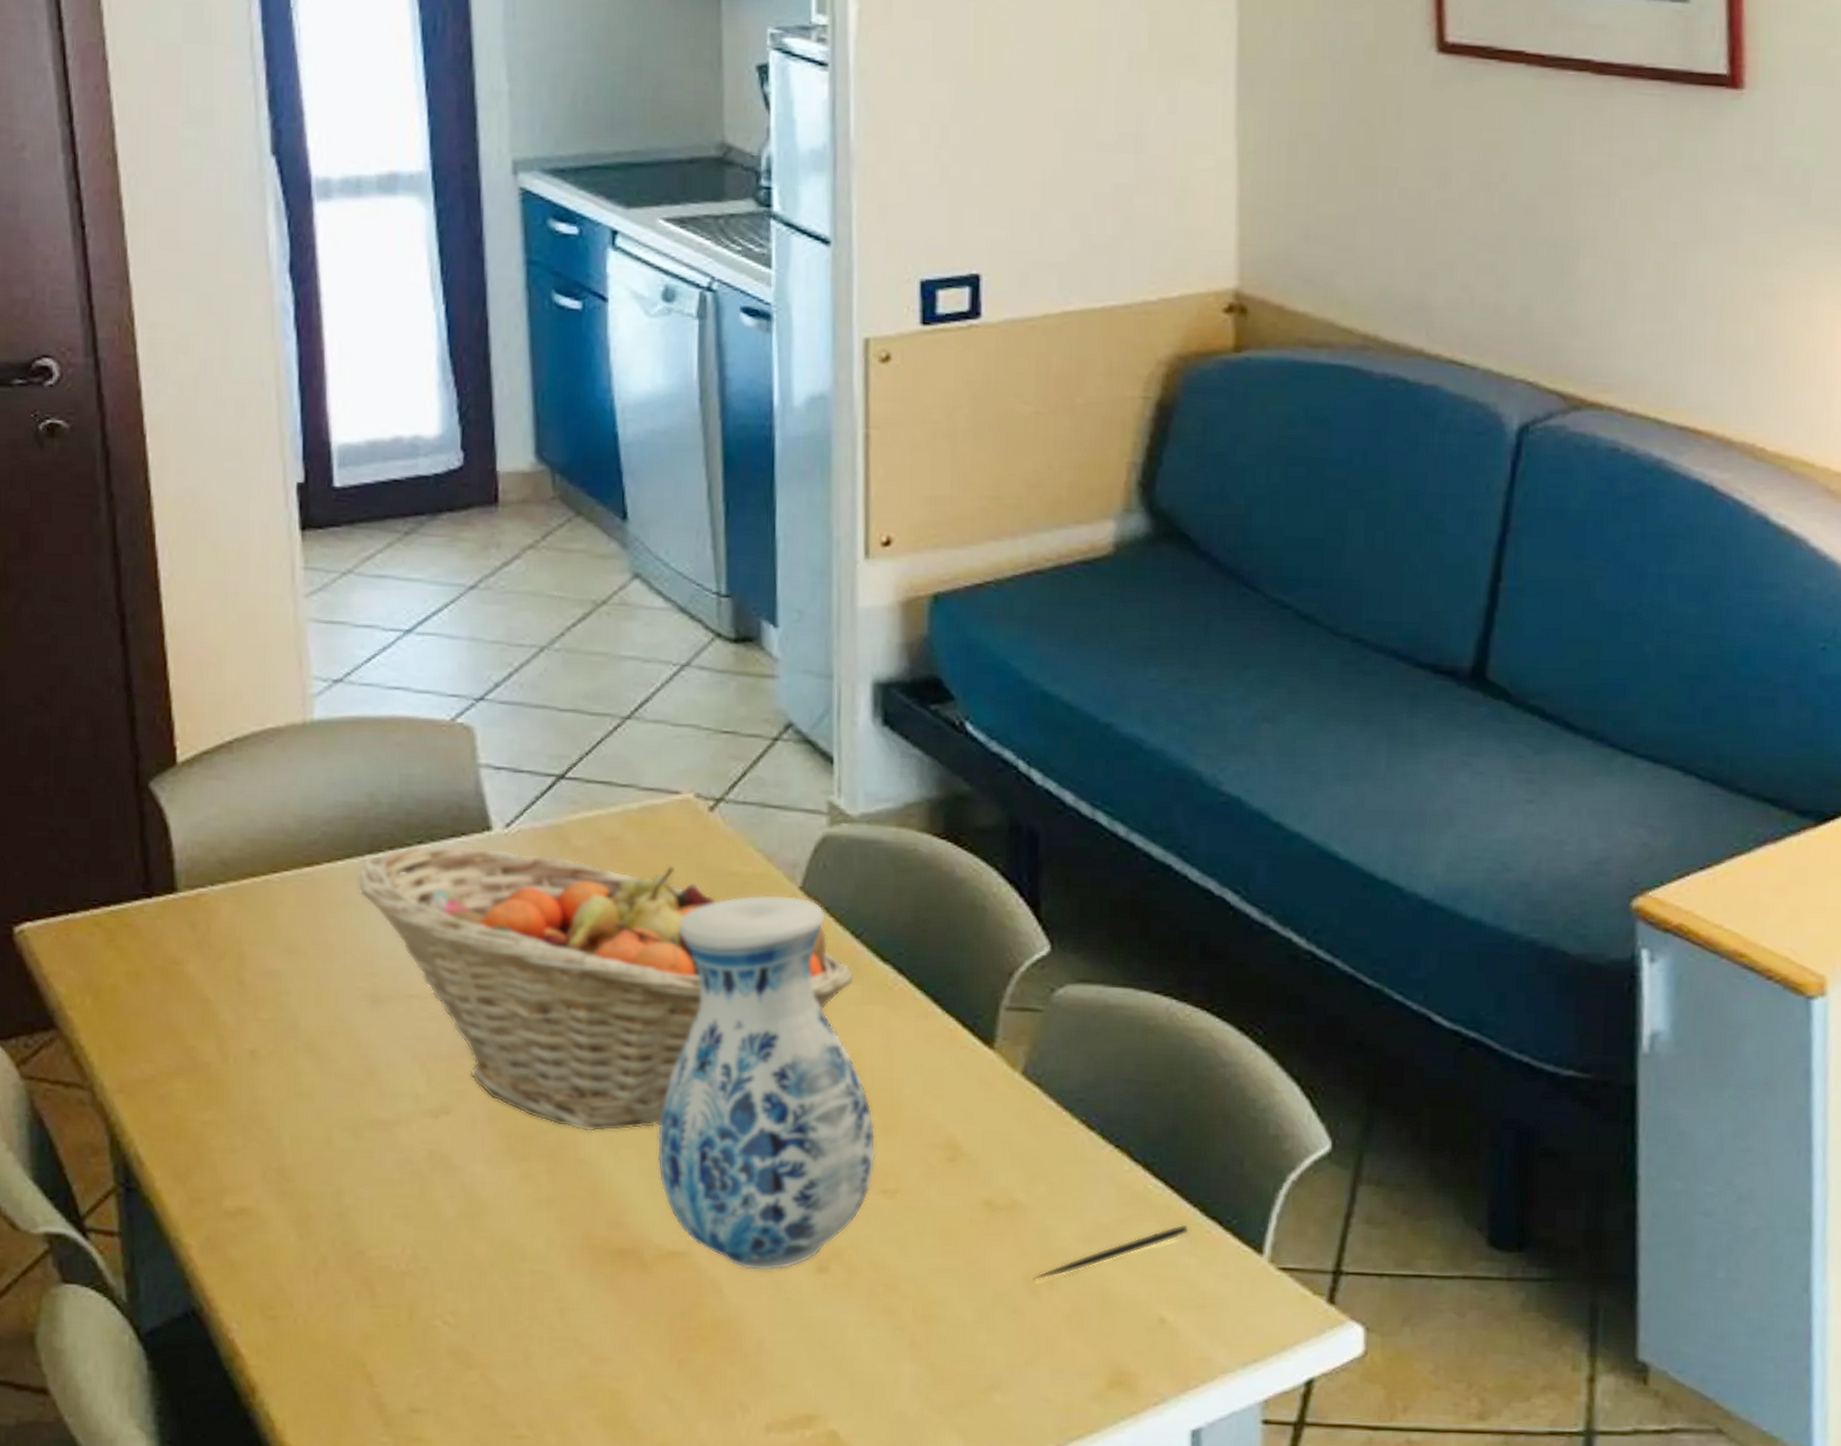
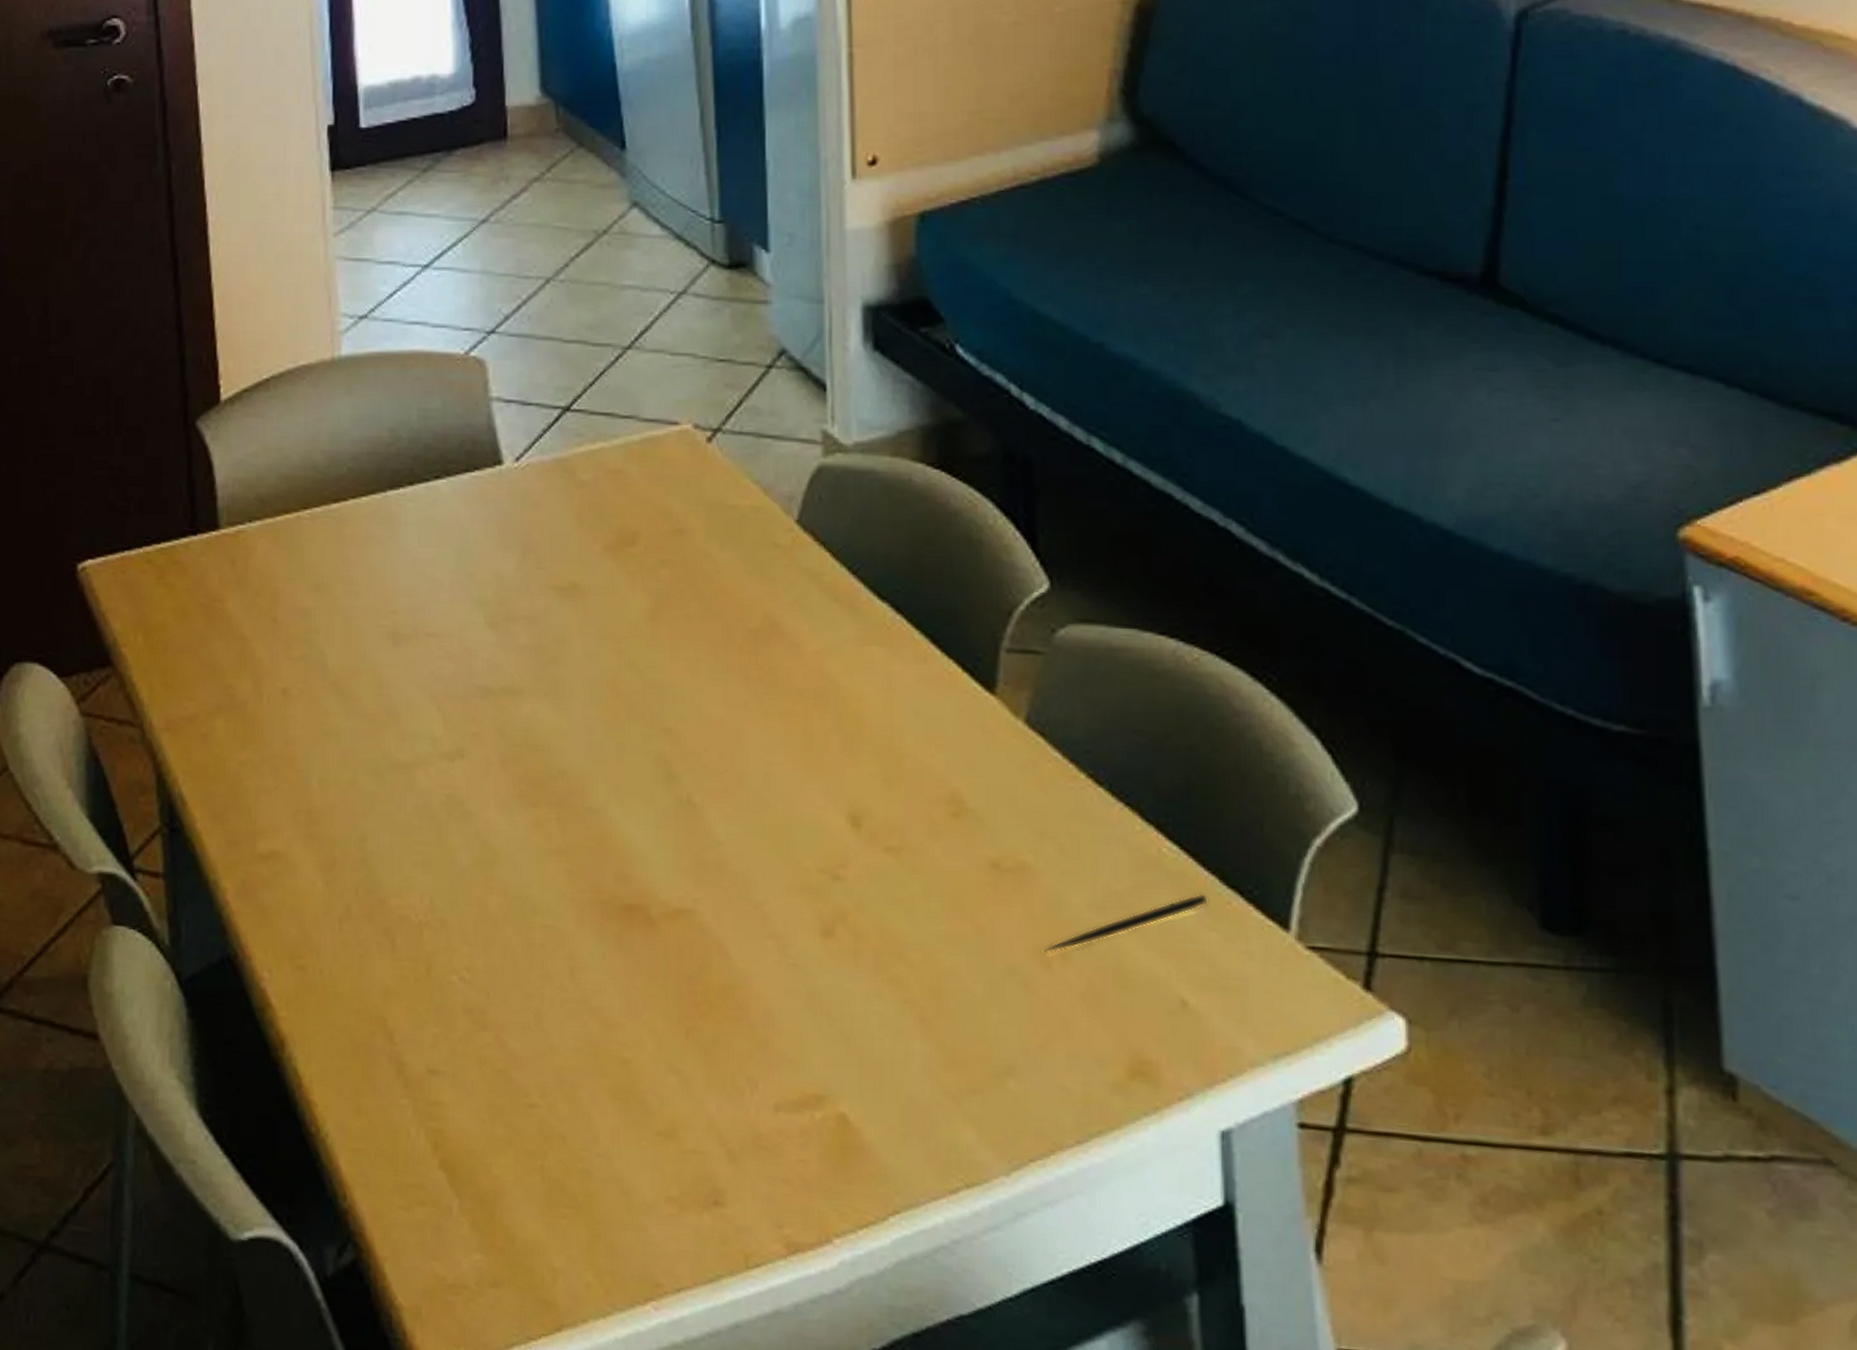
fruit basket: present [357,845,854,1132] -> none [379,480,852,778]
vase: present [656,894,876,1271] -> none [662,528,879,934]

